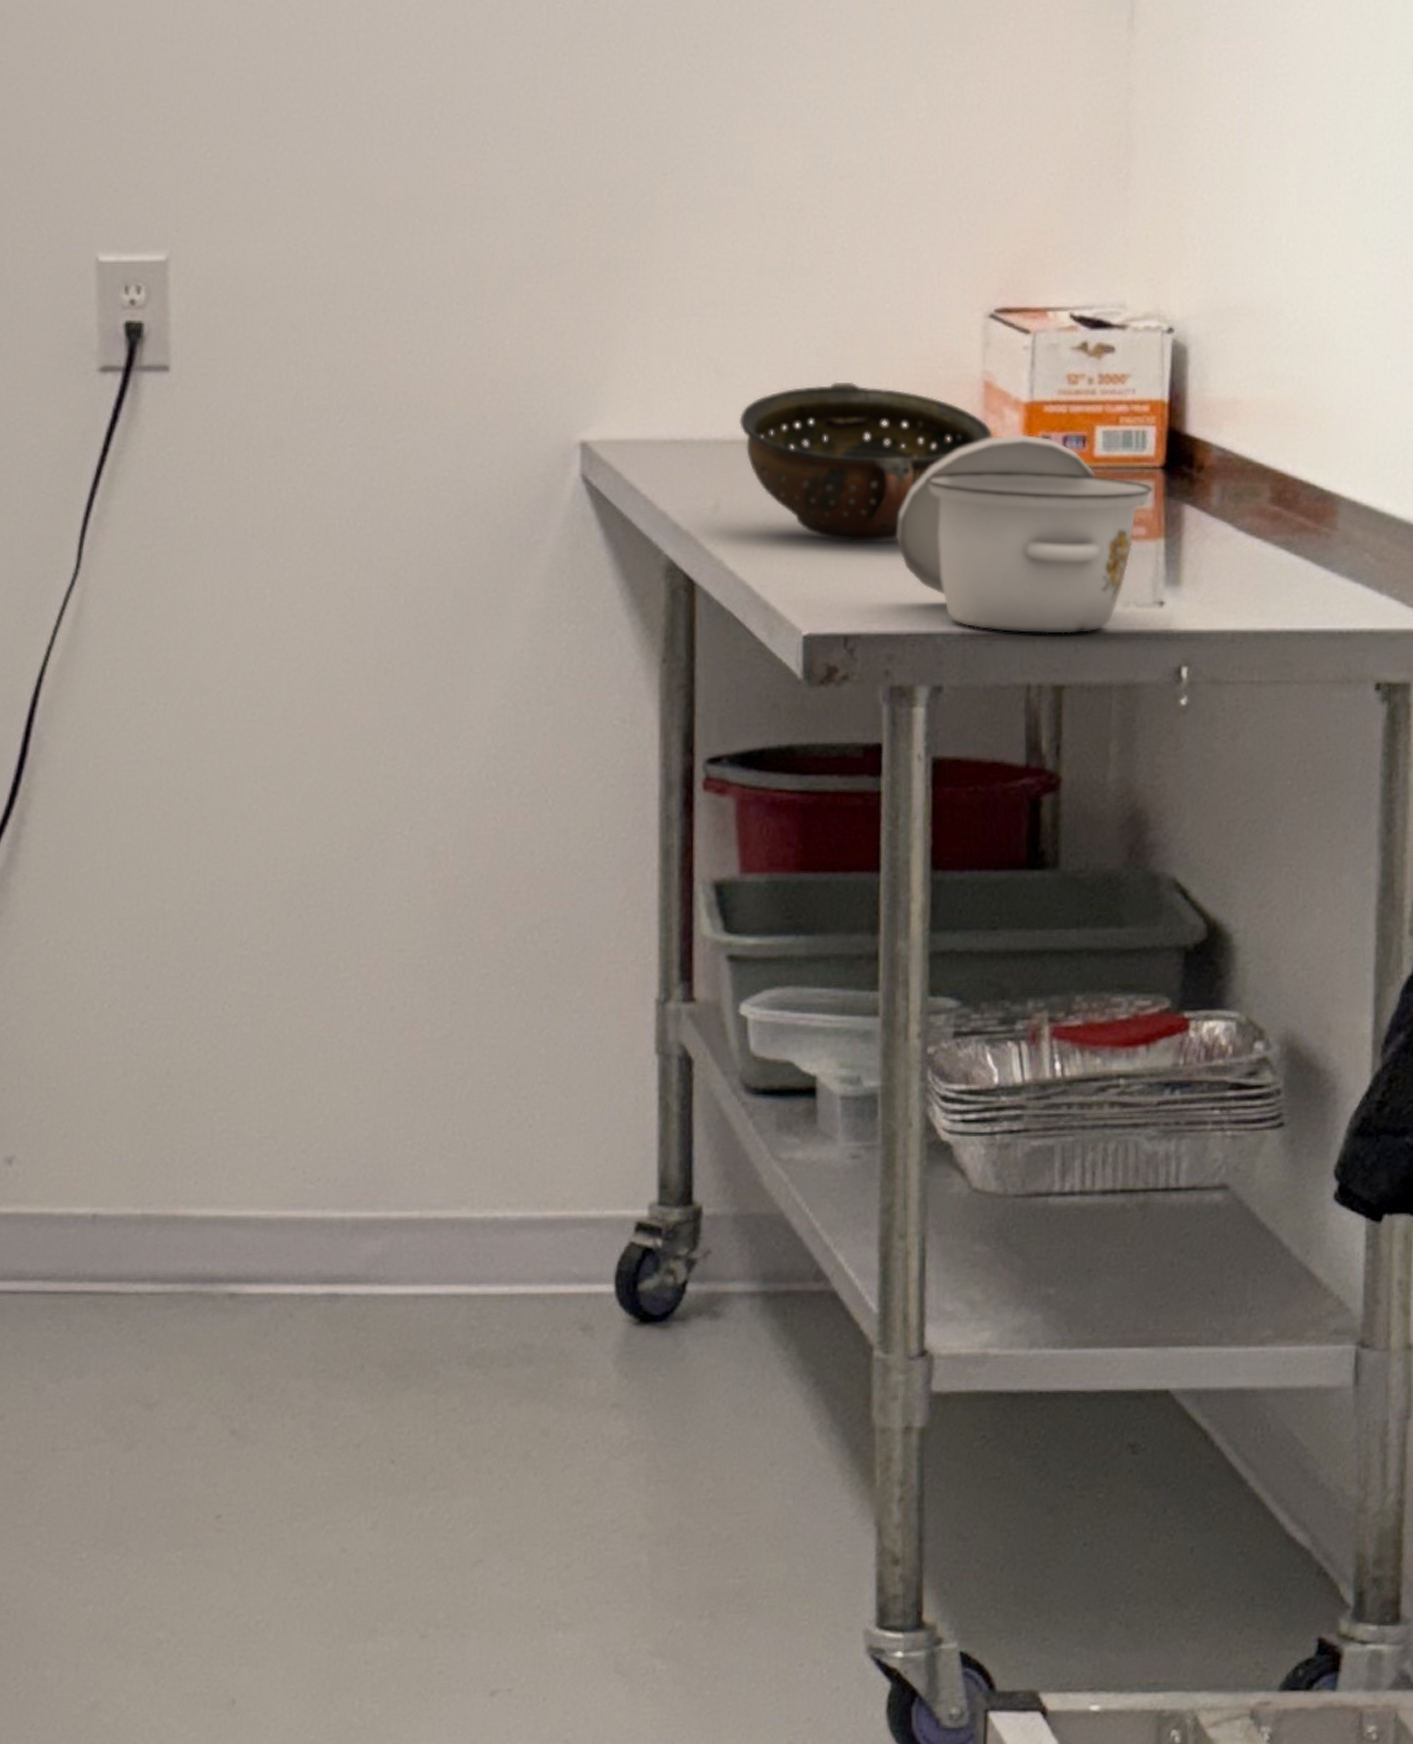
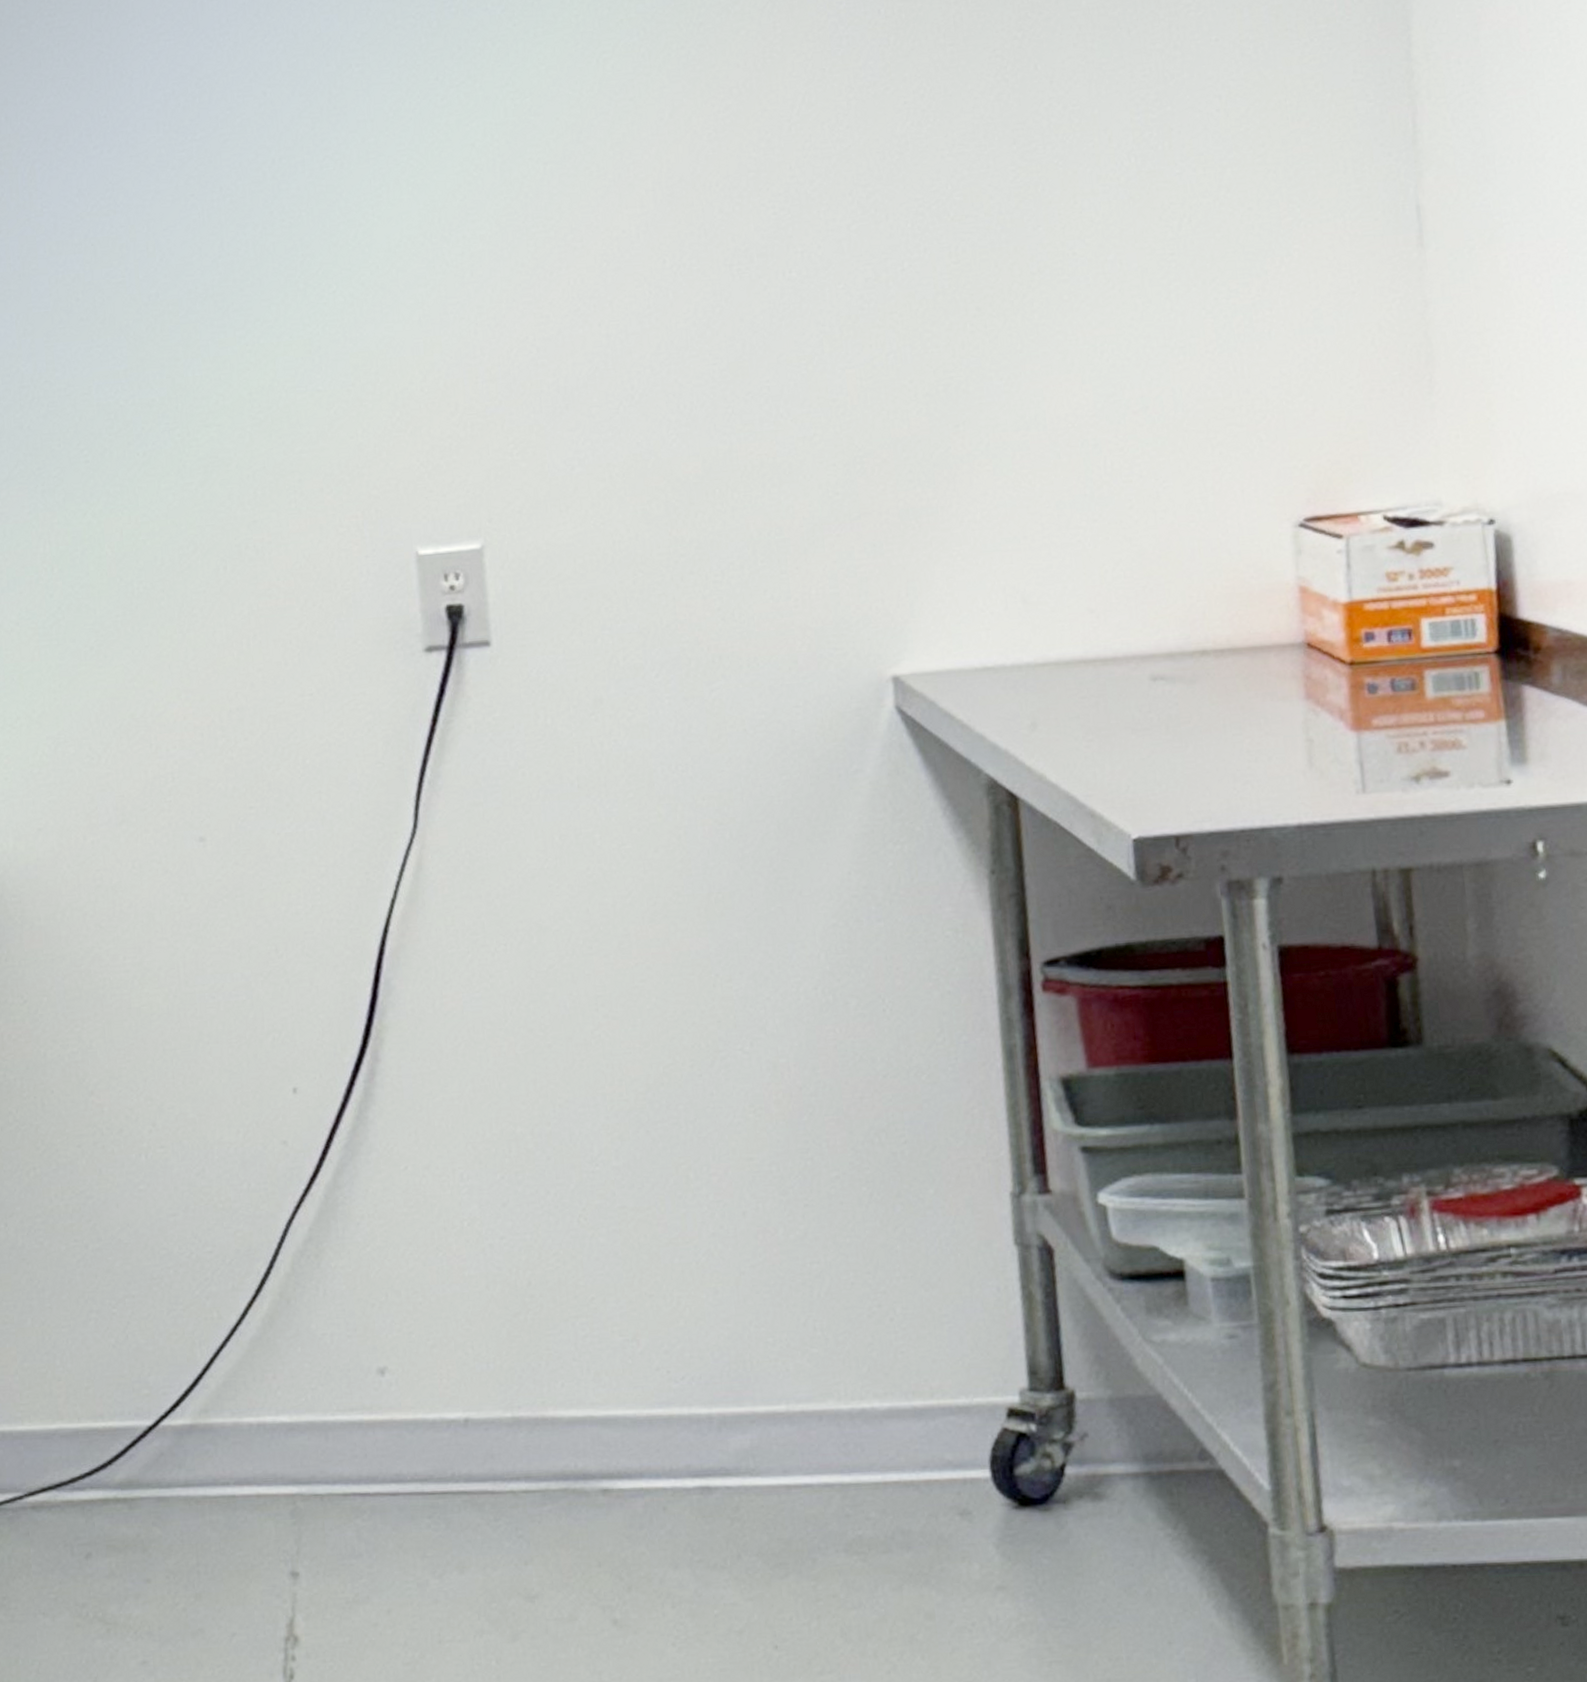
colander: present [738,381,994,542] -> none [1049,598,1314,748]
cooking pot: present [897,434,1153,634] -> none [1221,632,1488,821]

